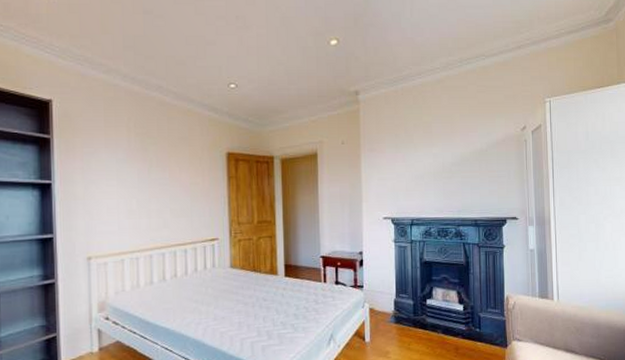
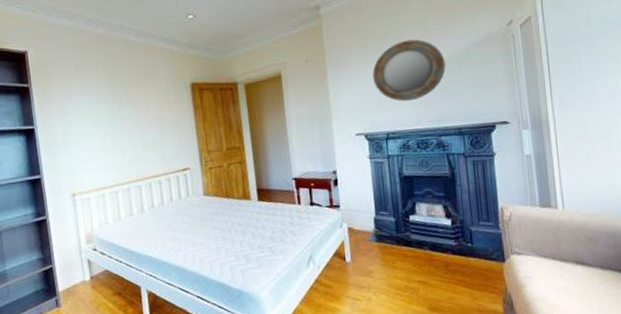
home mirror: none [403,133,467,191] -> present [372,39,446,102]

